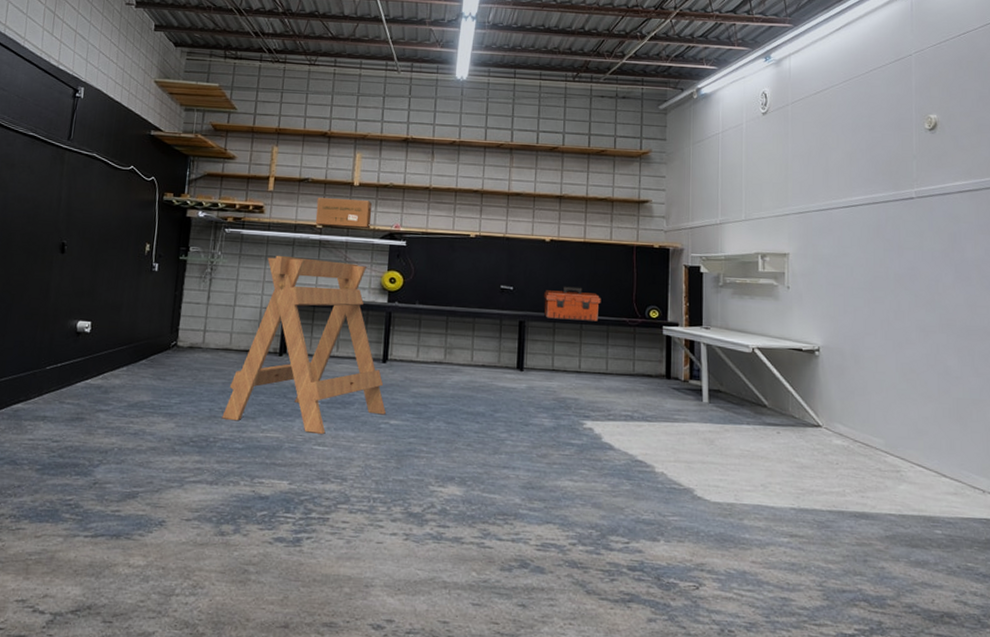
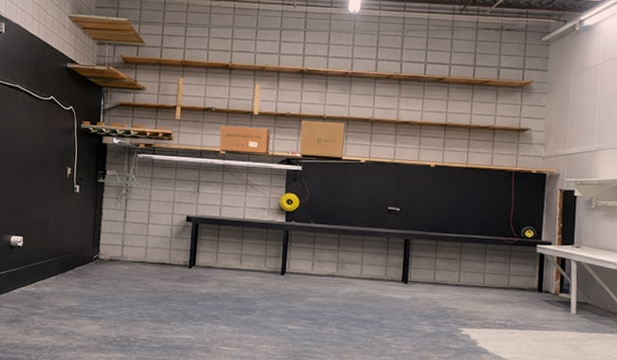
sawhorse: present [222,255,386,434] -> none [140,178,284,336]
box: none [403,192,453,236] -> present [299,121,345,161]
toolbox: present [543,286,601,322] -> none [427,208,481,240]

